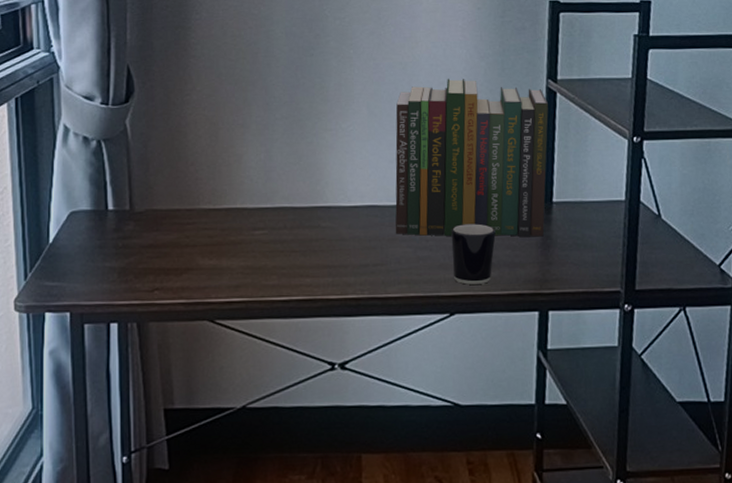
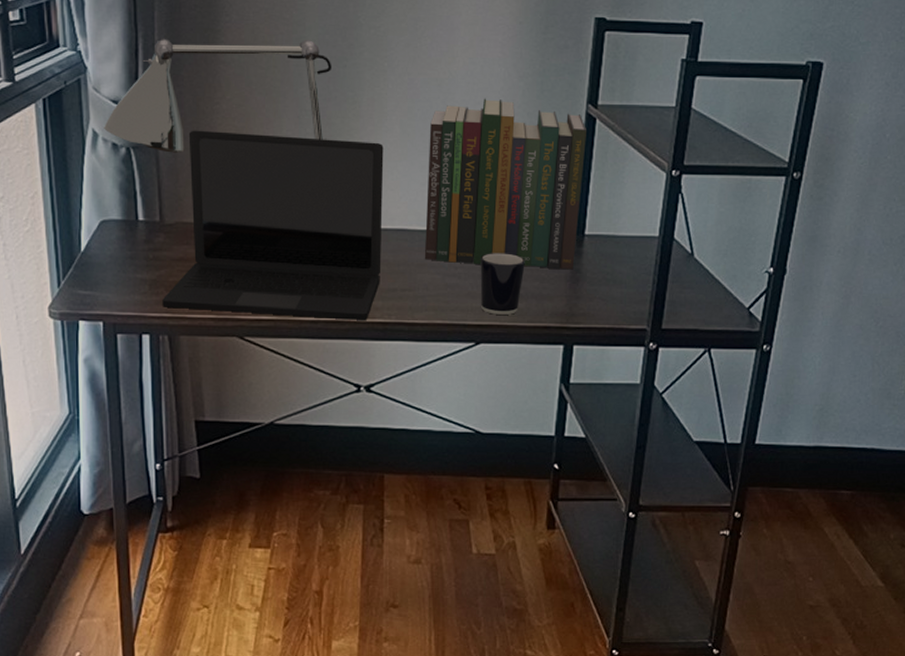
desk lamp: none [75,31,300,143] -> present [104,38,333,153]
laptop: none [131,120,353,298] -> present [162,130,384,320]

